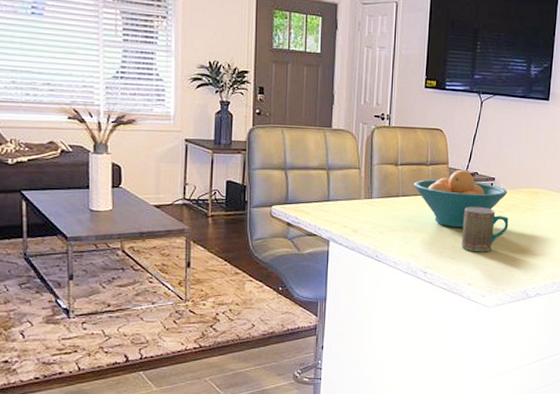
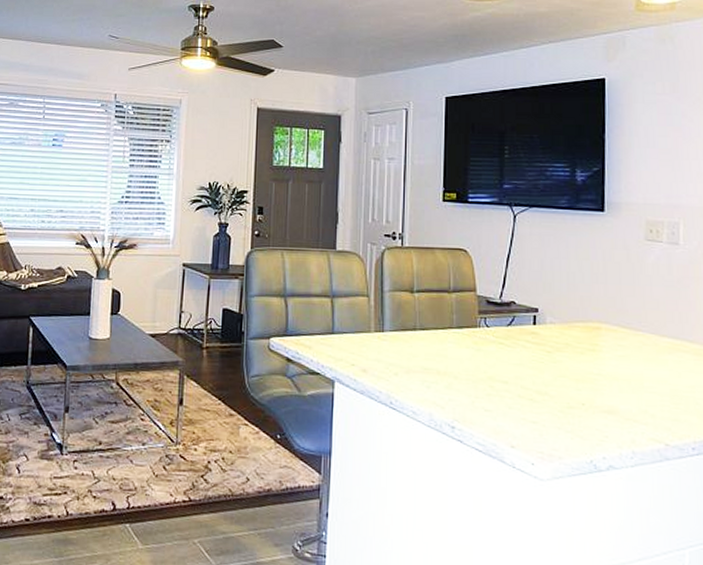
fruit bowl: present [413,170,508,228] -> none [433,298,557,371]
mug: present [462,207,509,252] -> none [499,345,561,405]

